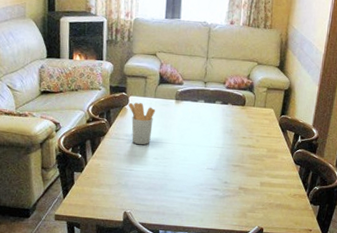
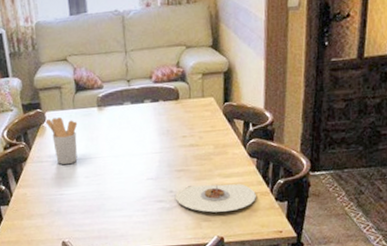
plate: none [229,180,295,207] -> present [175,184,256,213]

